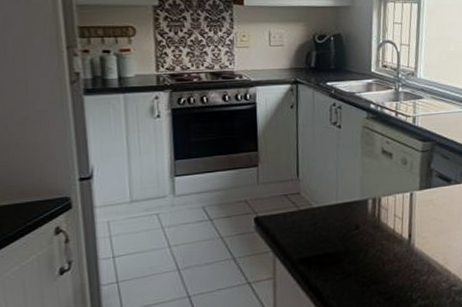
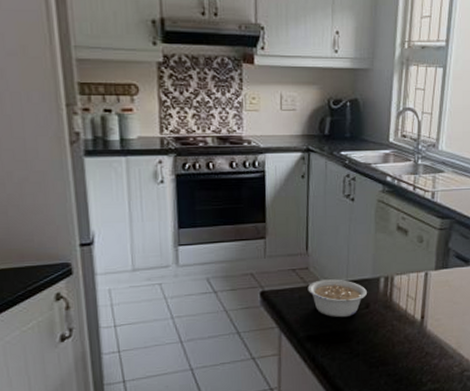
legume: none [299,202,356,240] -> present [307,279,367,318]

